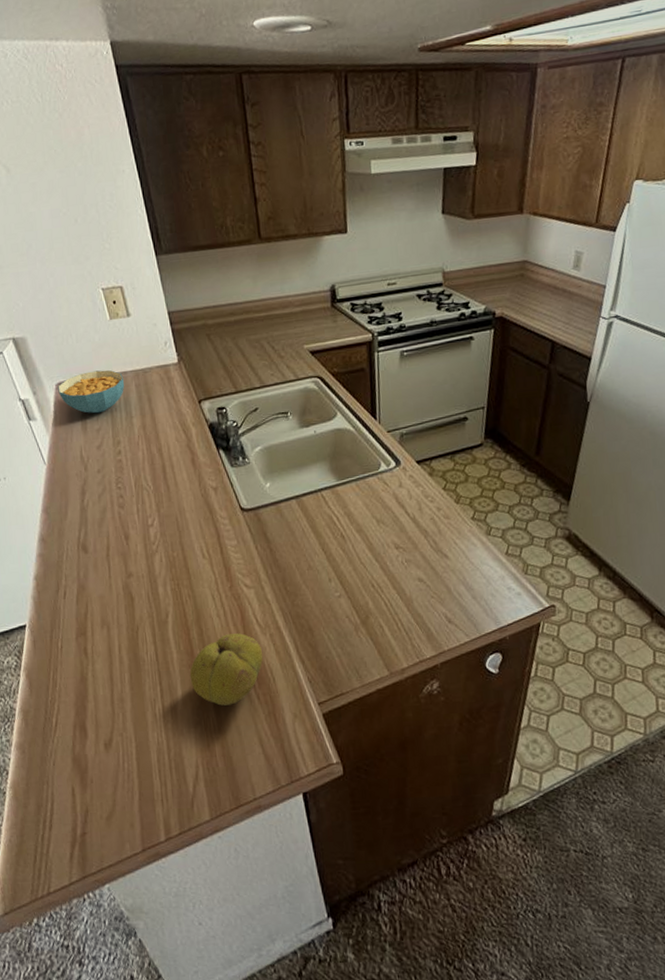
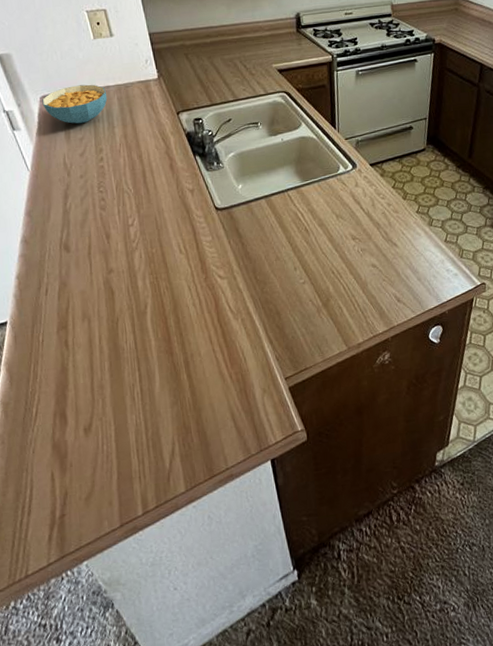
fruit: present [189,633,264,706] -> none [167,319,236,386]

